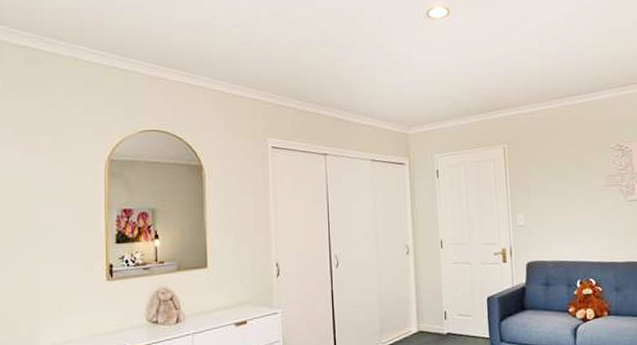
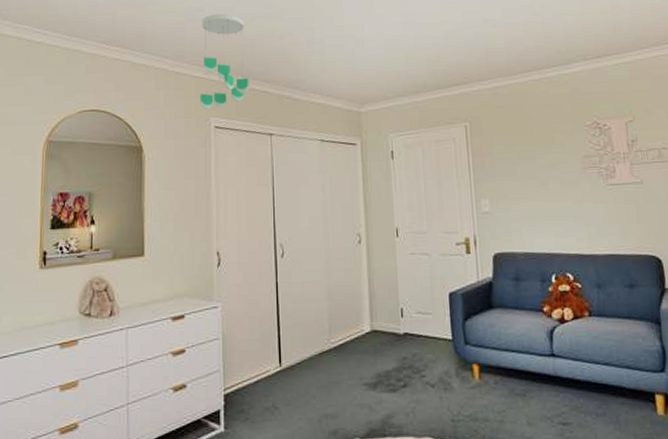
ceiling mobile: none [257,38,304,130] -> present [200,13,249,109]

